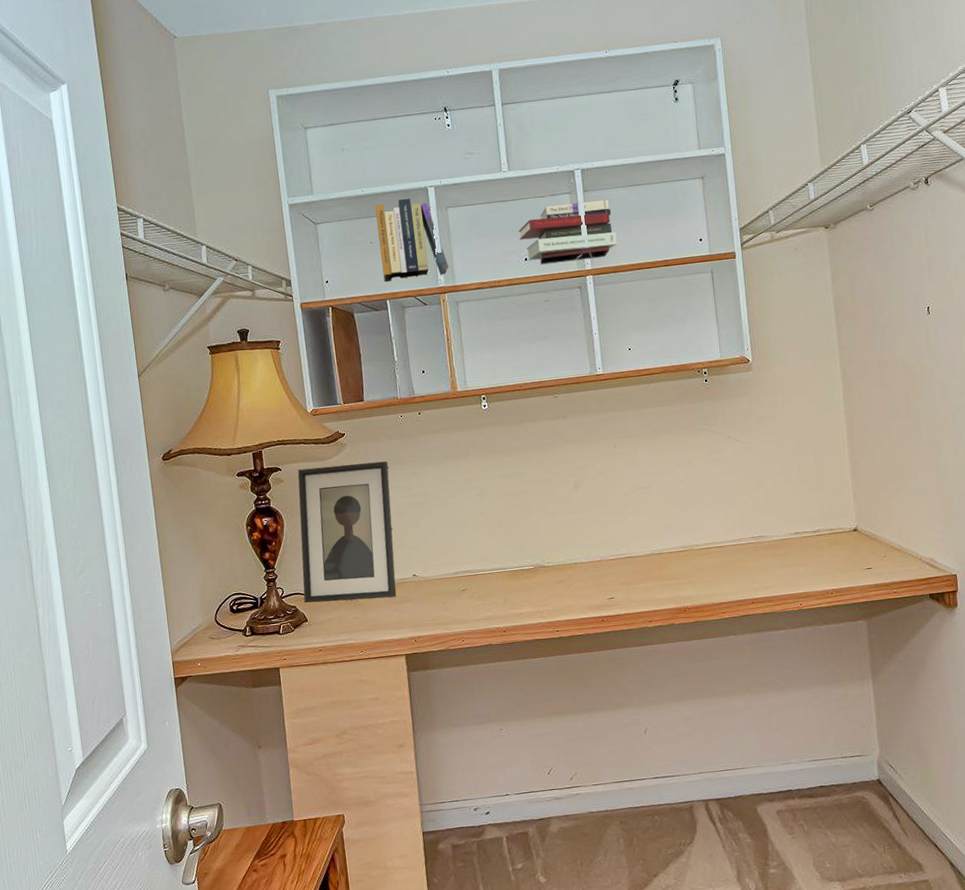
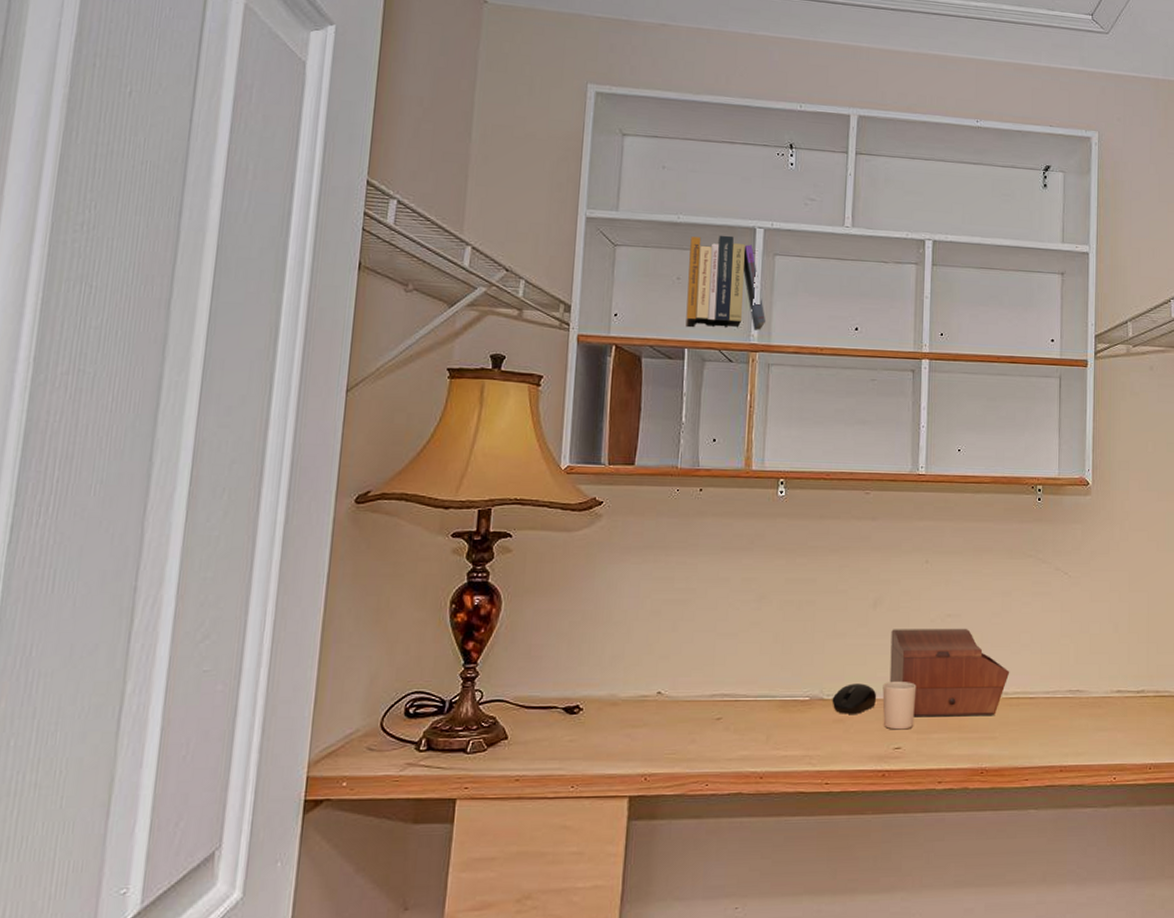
picture frame: present [297,461,397,603] -> none [507,539,651,719]
books: present [519,199,617,265] -> none [852,273,962,342]
computer mouse: none [551,550,589,576] -> present [832,683,877,714]
sewing box: none [592,496,699,573] -> present [889,628,1010,717]
mug: none [592,545,622,585] -> present [882,680,917,730]

